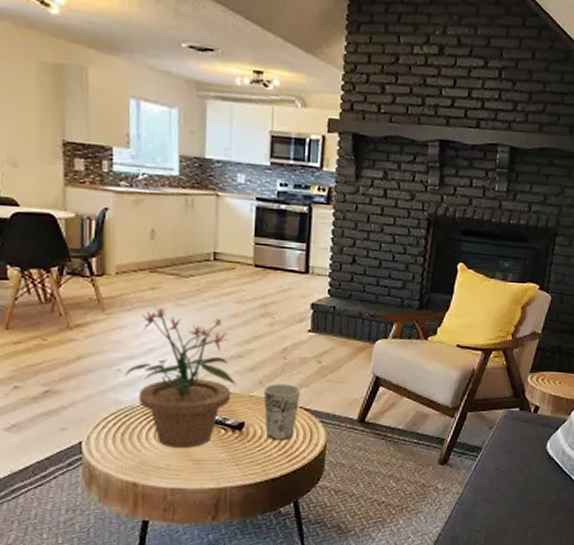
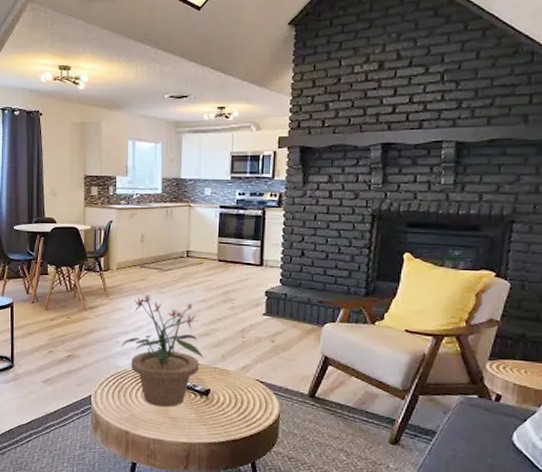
cup: present [263,384,301,441] -> none [225,358,257,408]

